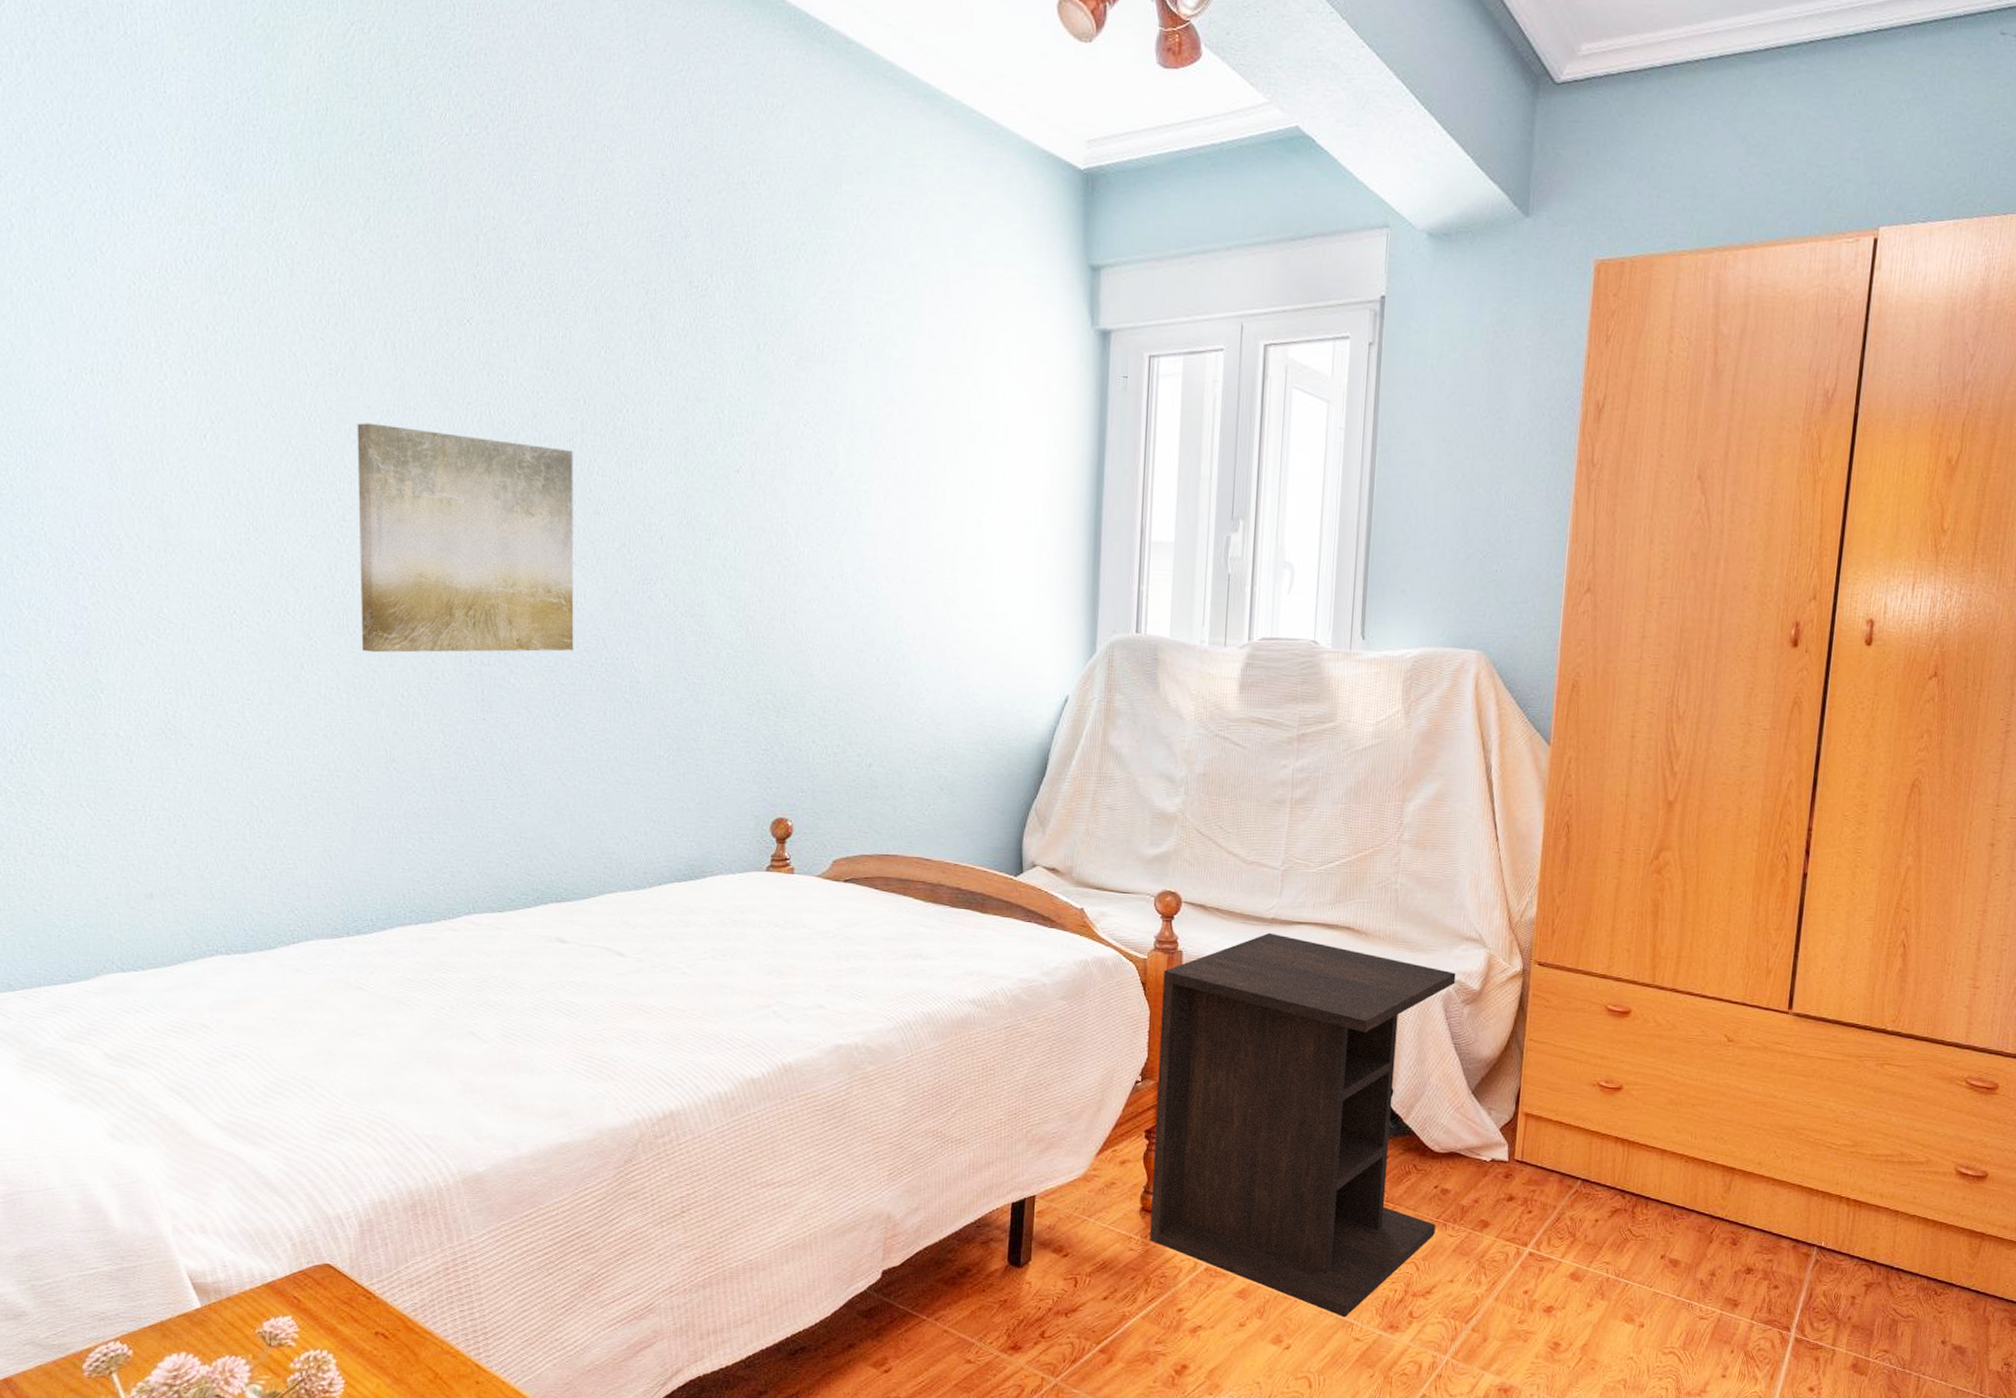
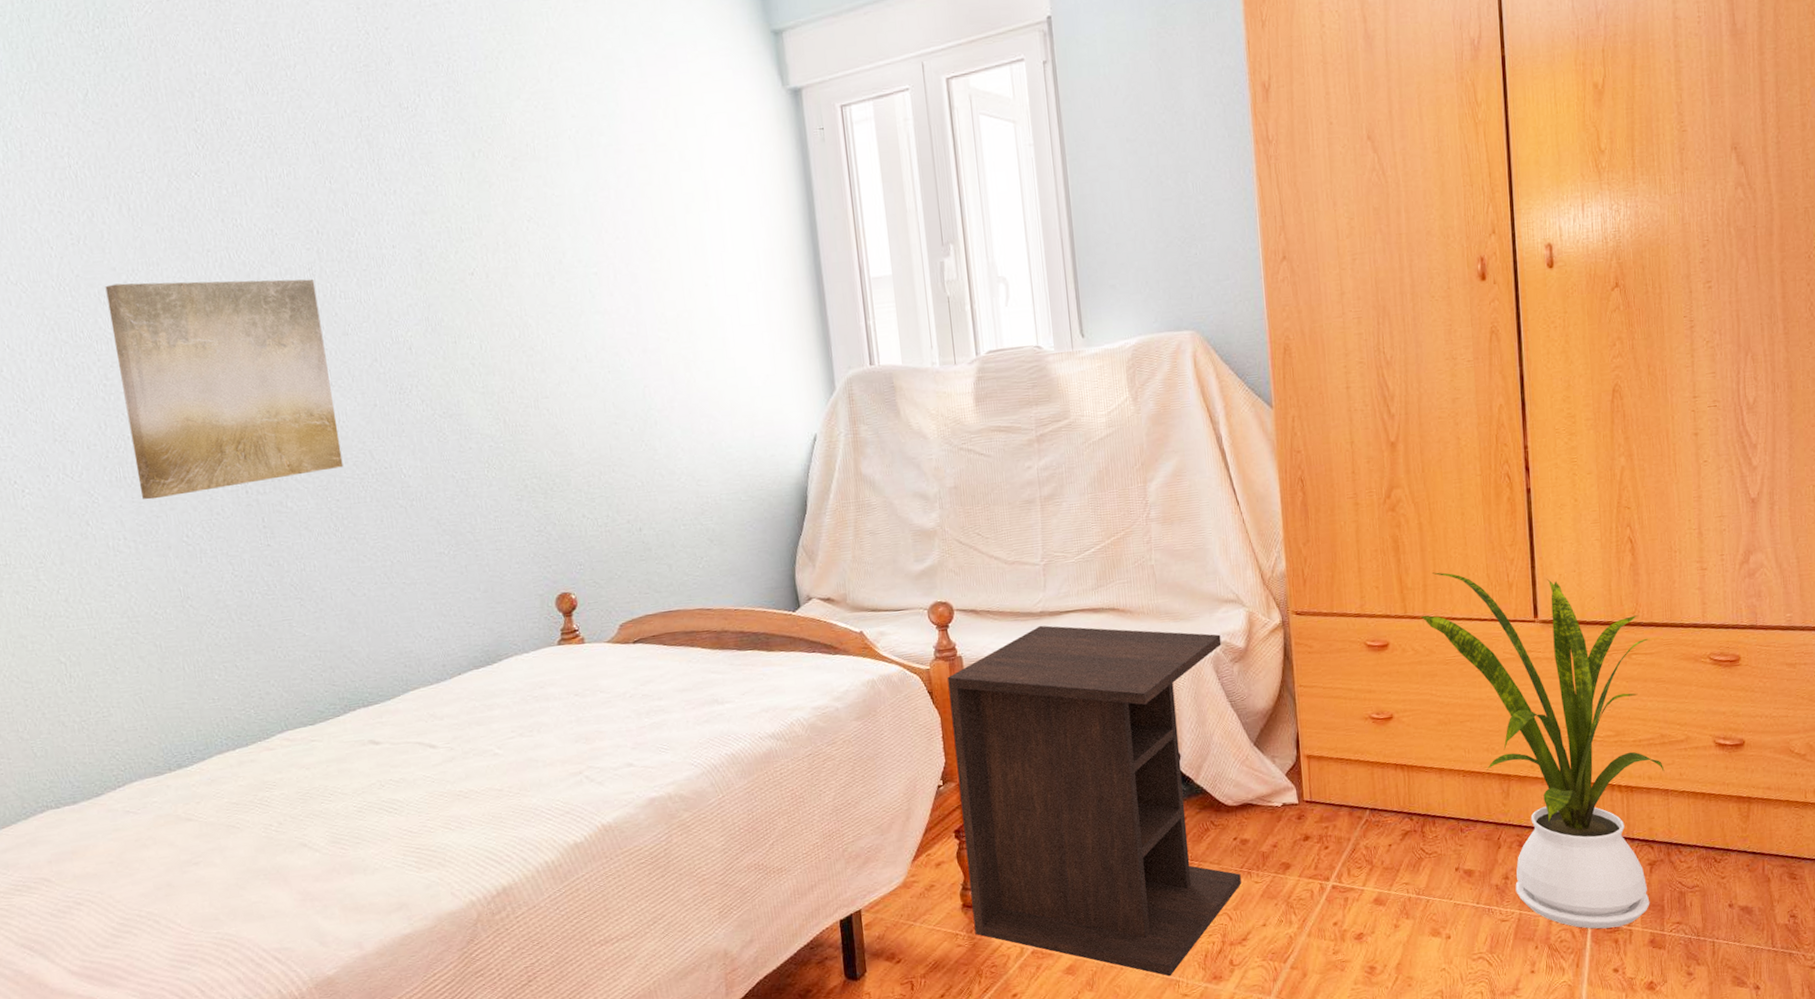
house plant: none [1668,944,1906,1345] -> present [1420,572,1665,929]

